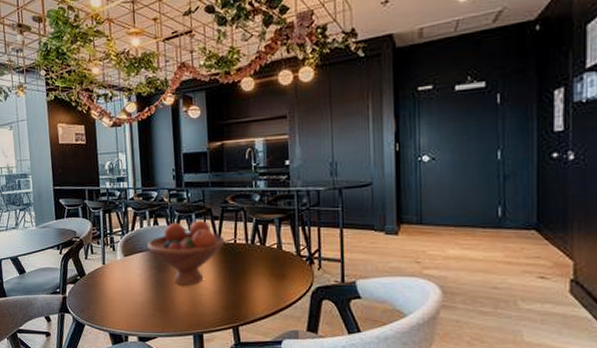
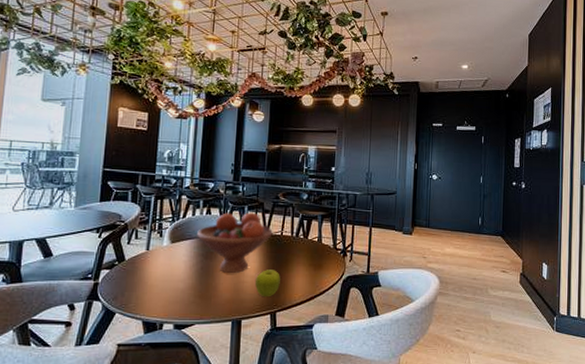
fruit: none [213,281,239,310] -> present [255,269,280,296]

